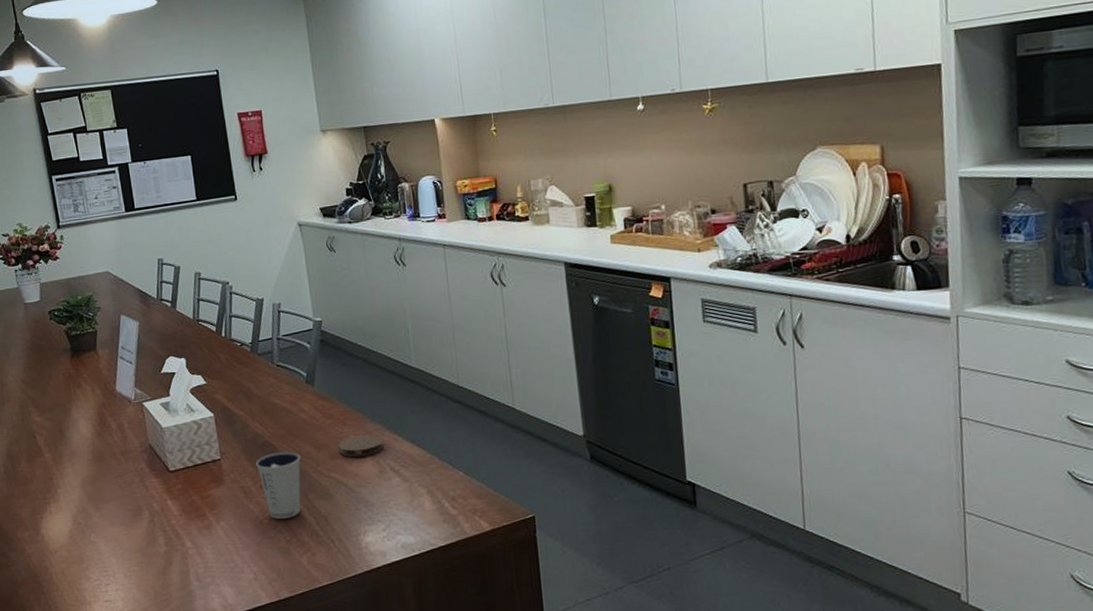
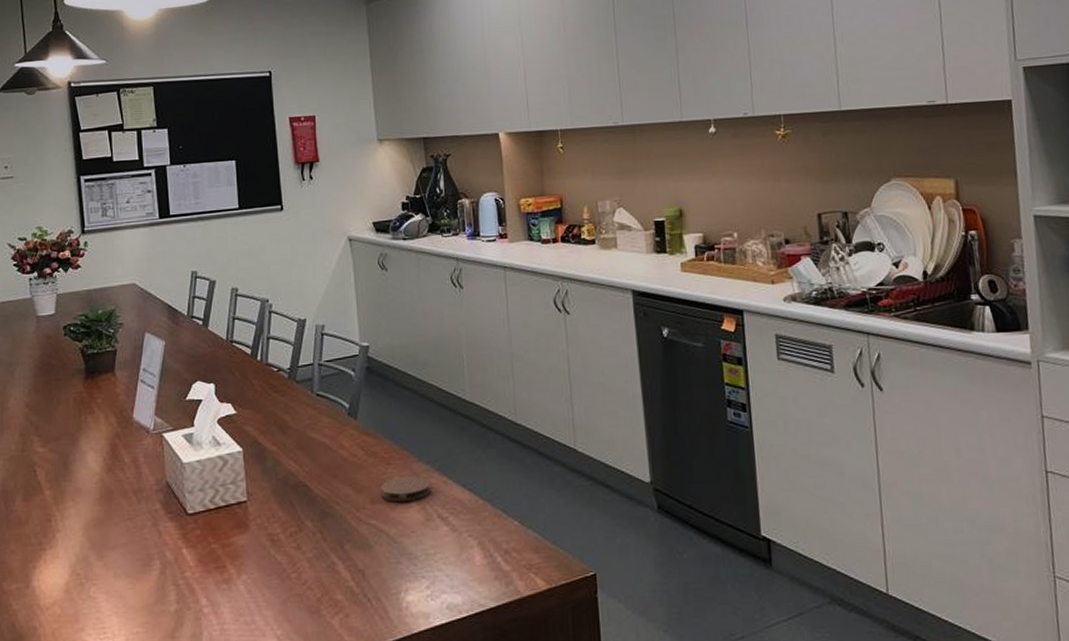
dixie cup: present [256,451,301,519] -> none [287,494,338,573]

